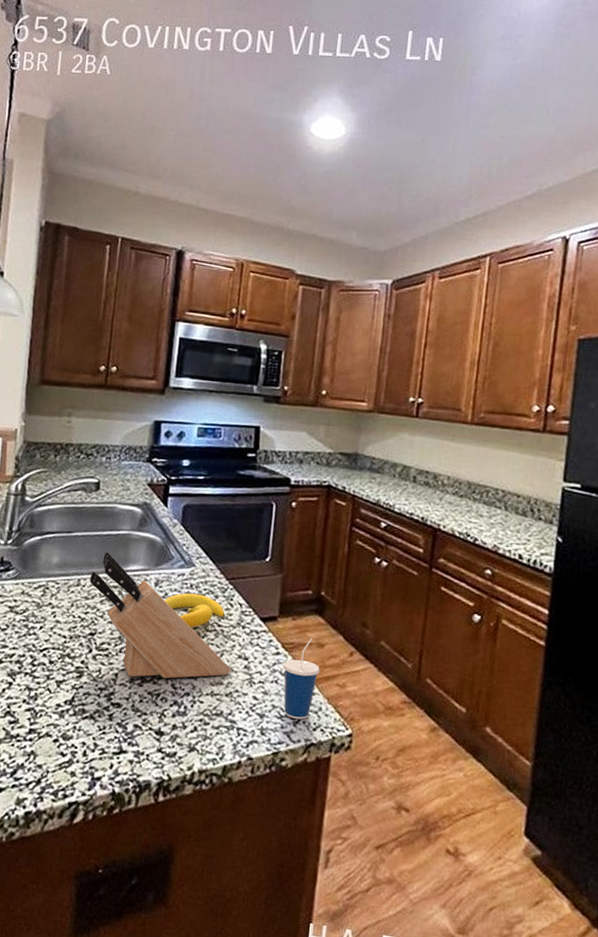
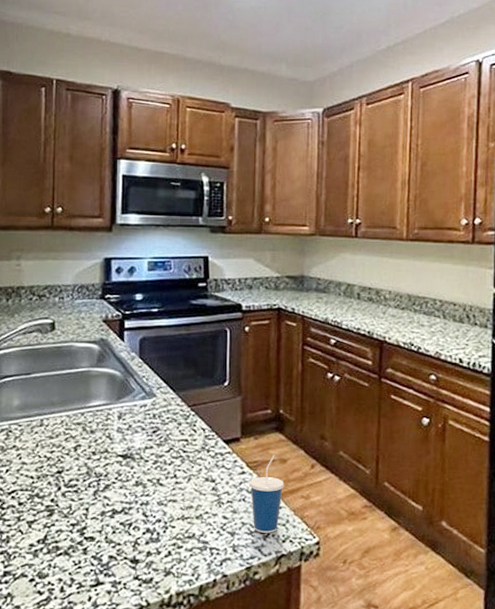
knife block: present [89,551,231,679] -> none [52,389,200,510]
banana: present [164,593,225,628] -> none [129,423,189,457]

